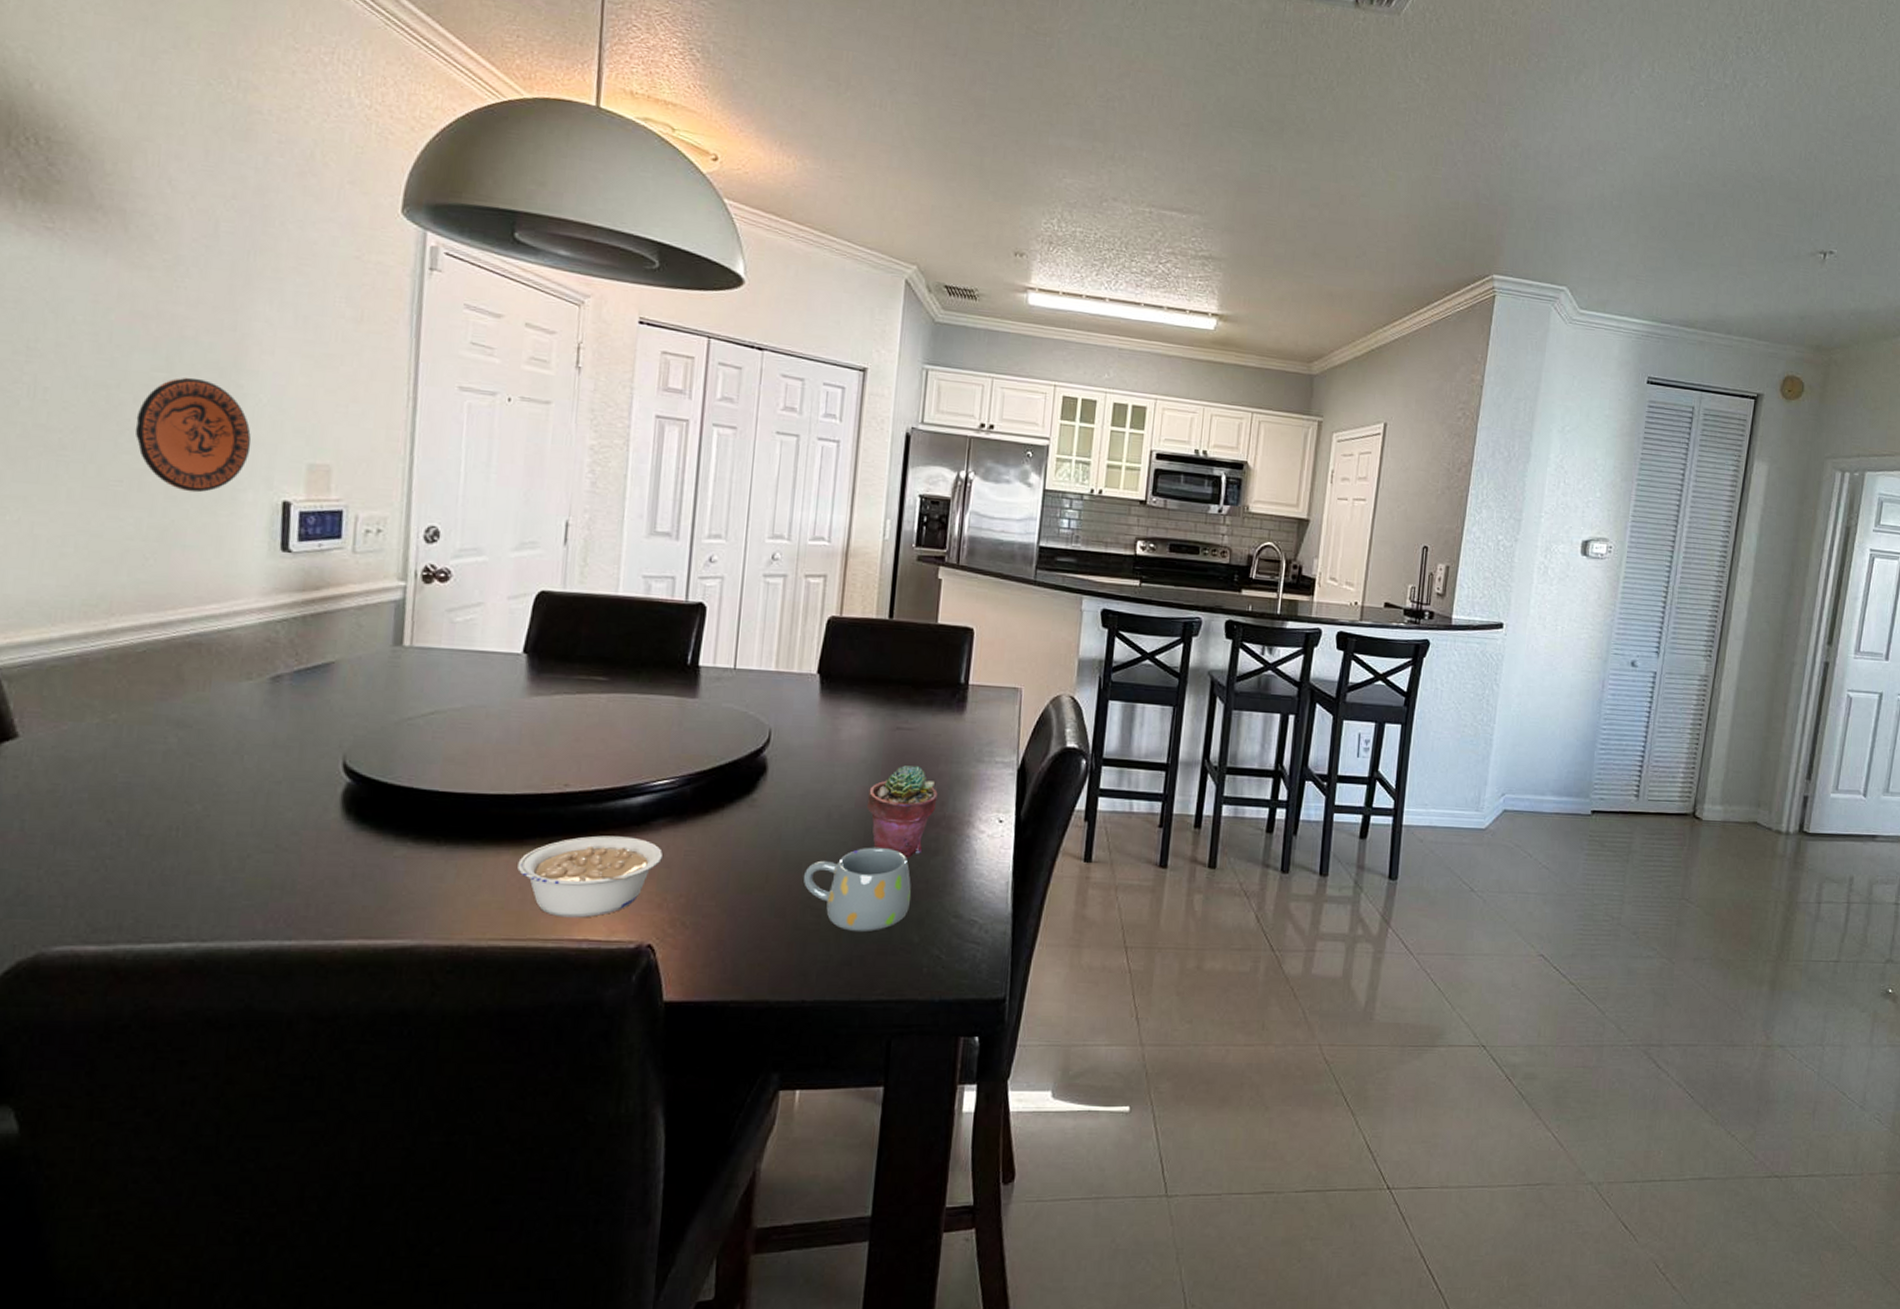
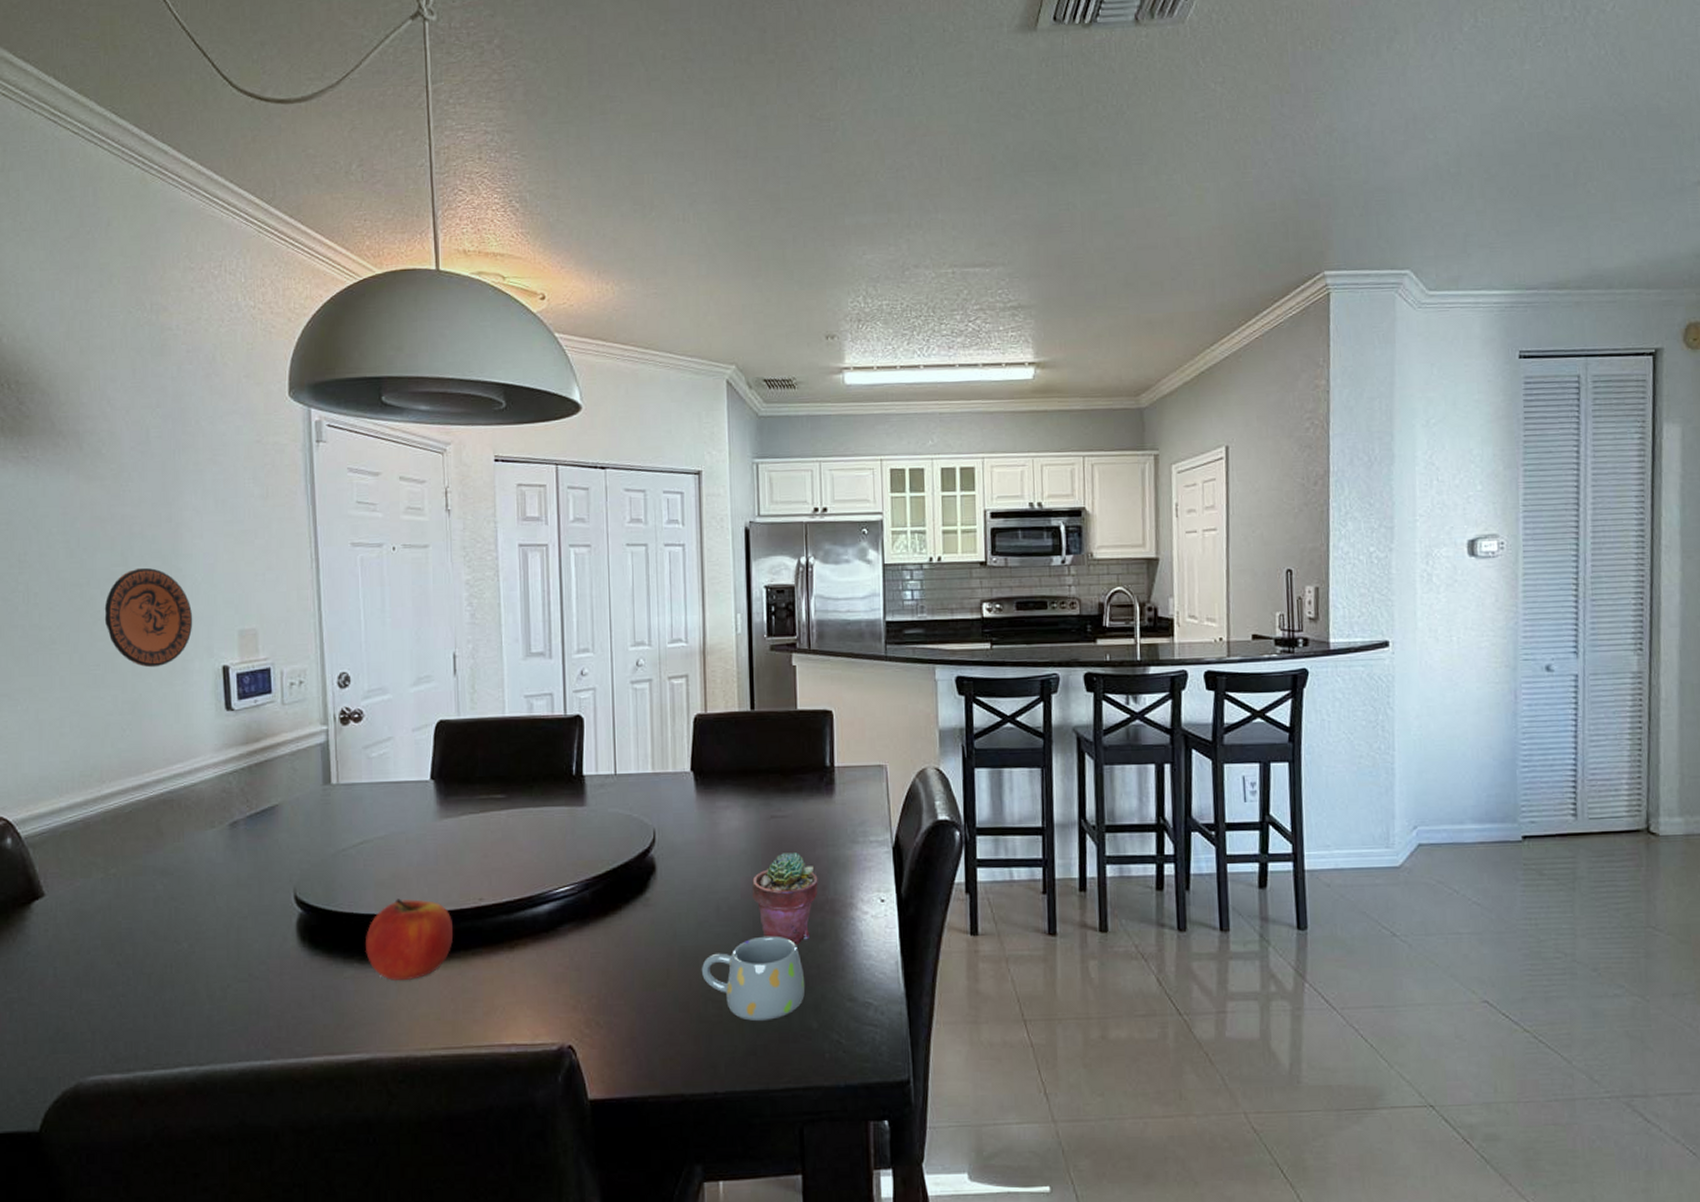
apple: none [422,776,530,864] -> present [365,899,454,980]
legume: present [517,835,663,918] -> none [448,943,572,1025]

